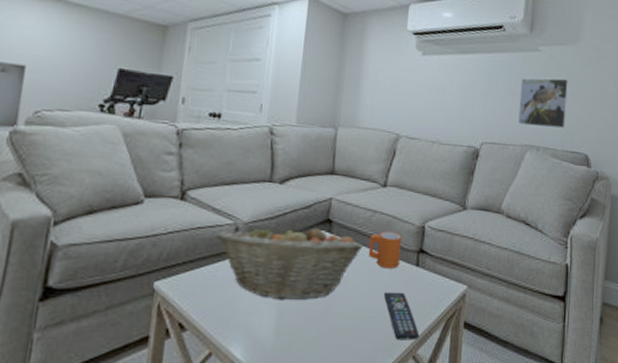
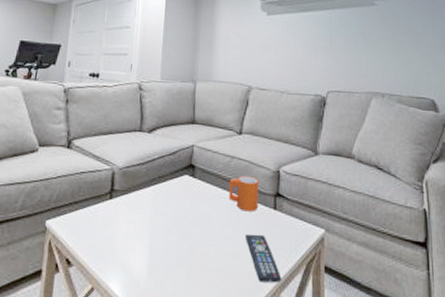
fruit basket: present [216,223,363,301] -> none [96,168,224,240]
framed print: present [518,77,569,131] -> none [360,28,408,77]

